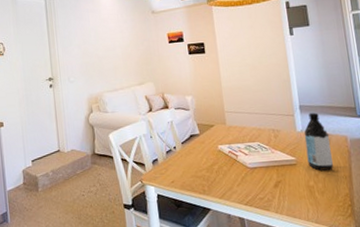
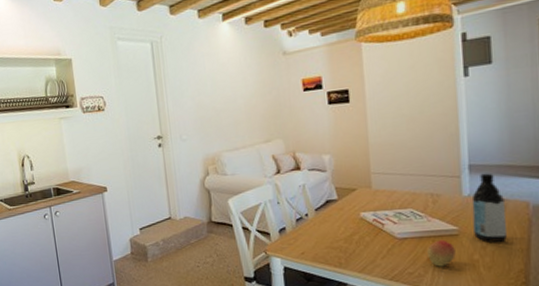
fruit: none [273,168,296,193] -> present [427,239,456,267]

